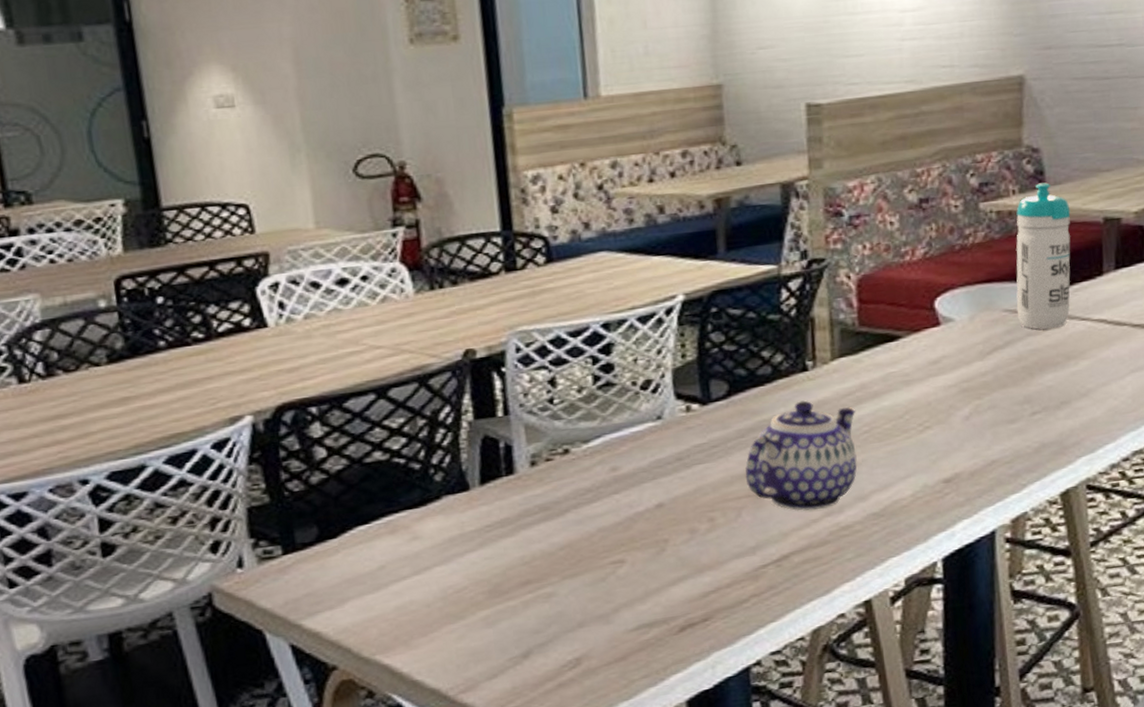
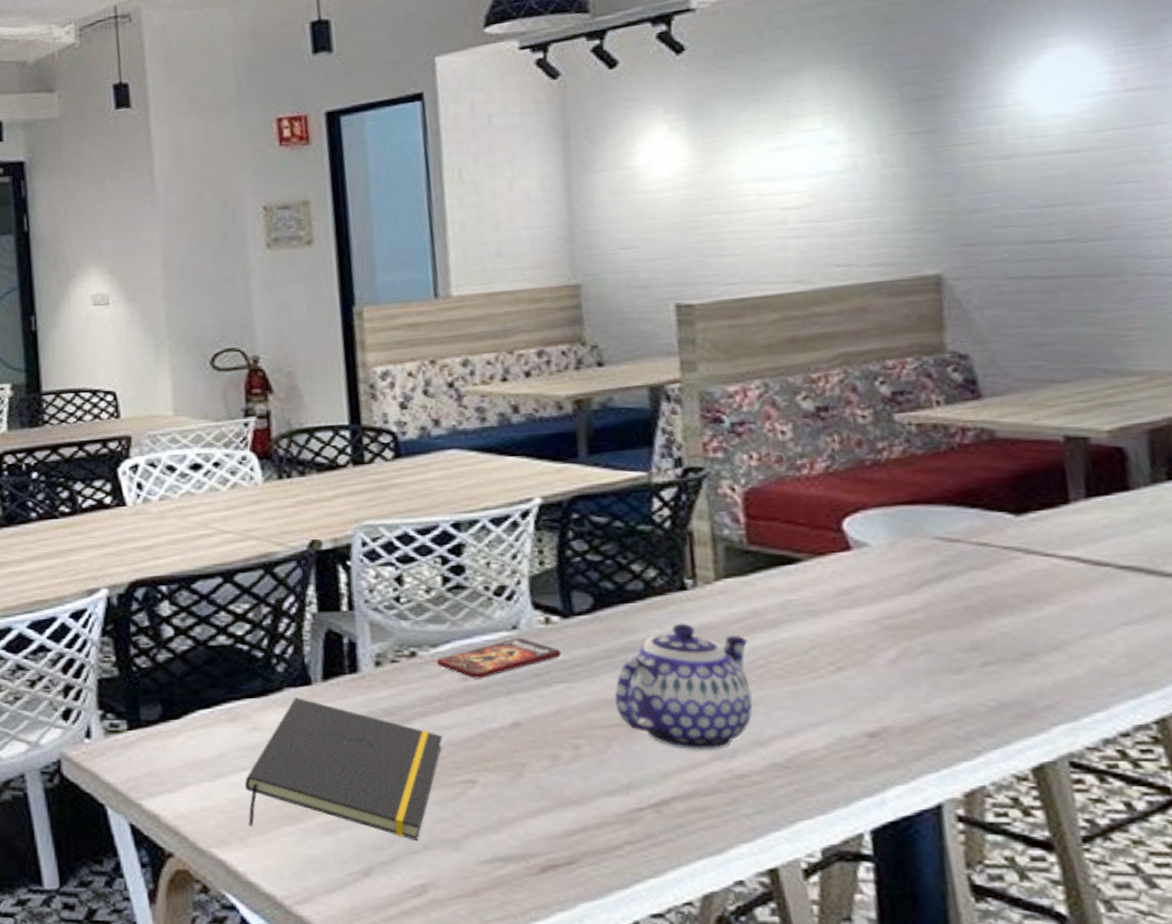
notepad: none [406,503,595,631] -> present [244,698,443,840]
smartphone: none [588,426,701,469] -> present [437,637,562,679]
water bottle: present [1016,182,1071,330] -> none [943,393,1026,564]

